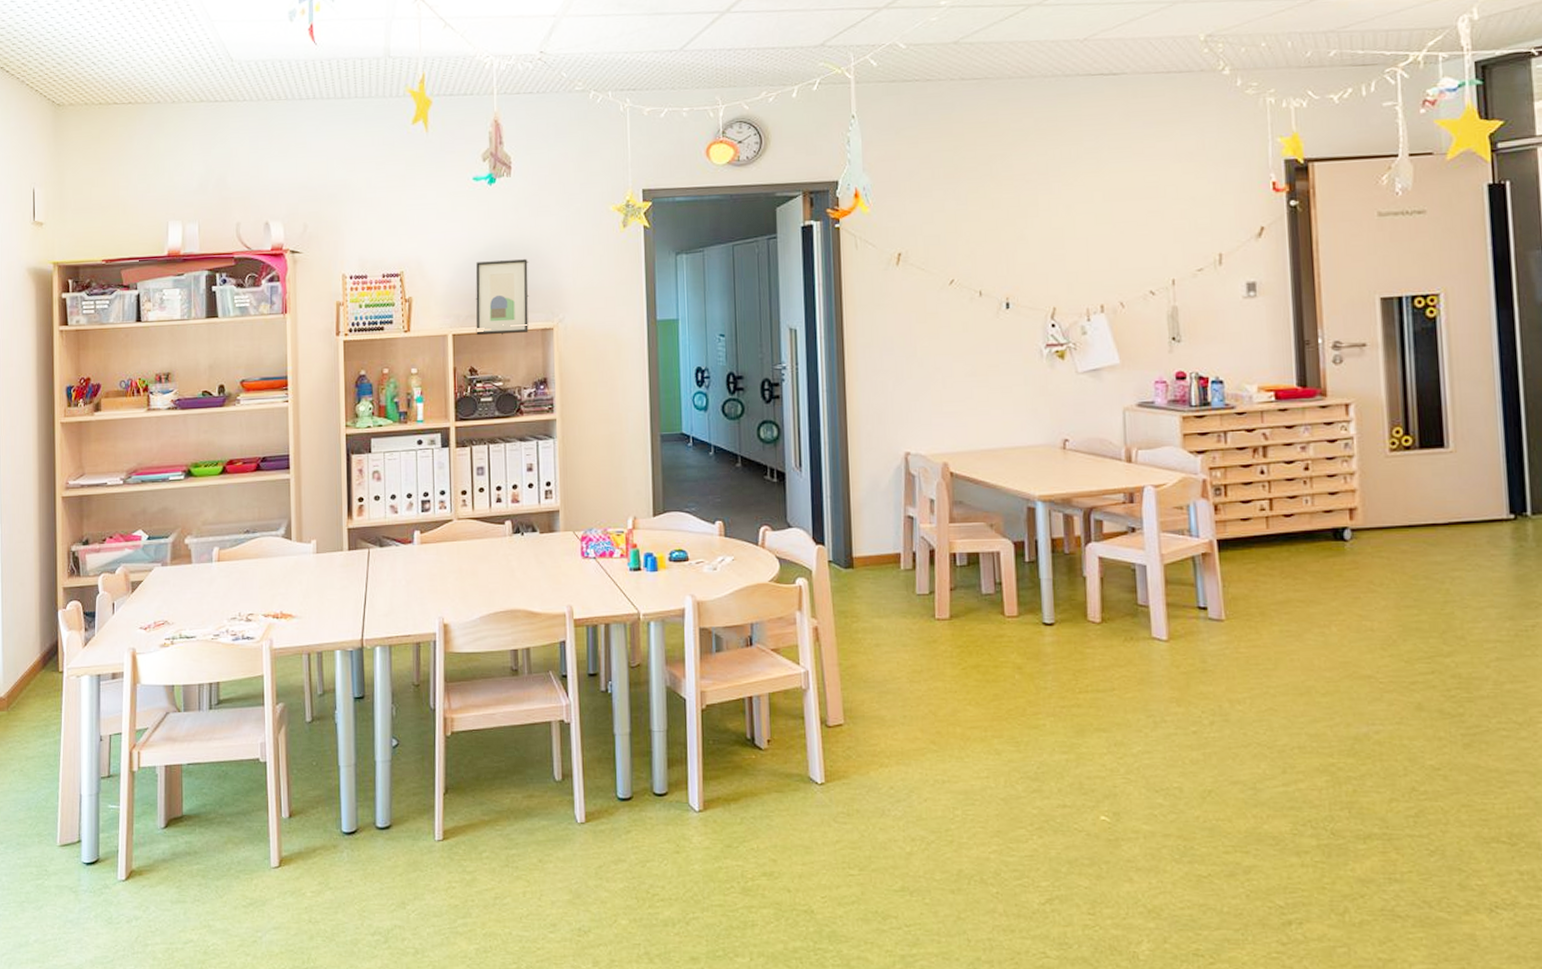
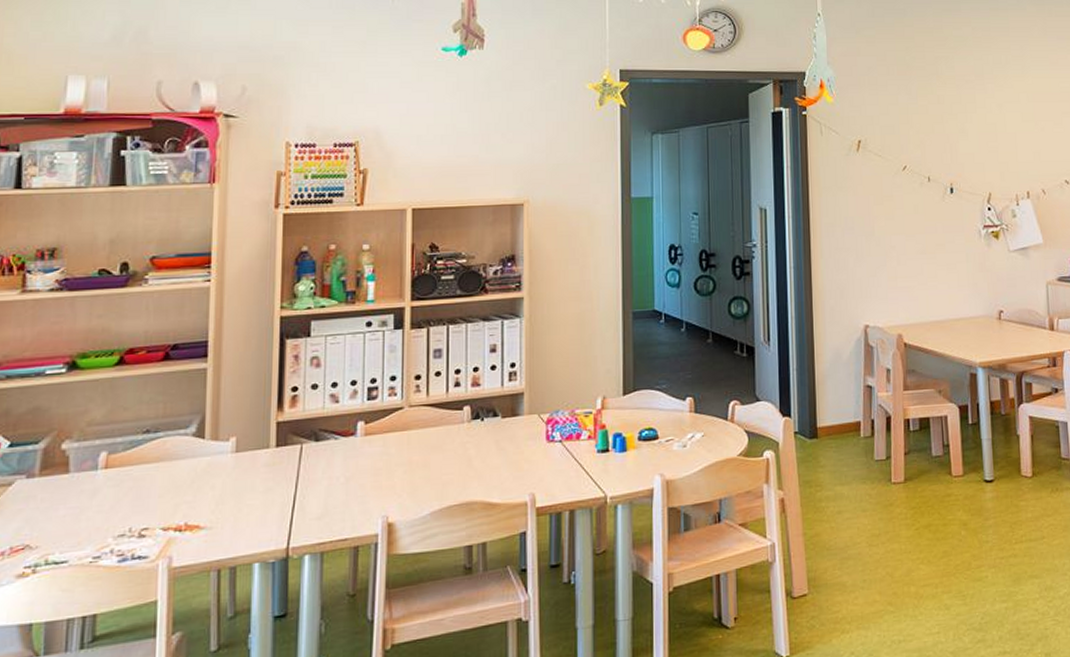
picture frame: present [475,258,529,336] -> none [439,132,500,211]

